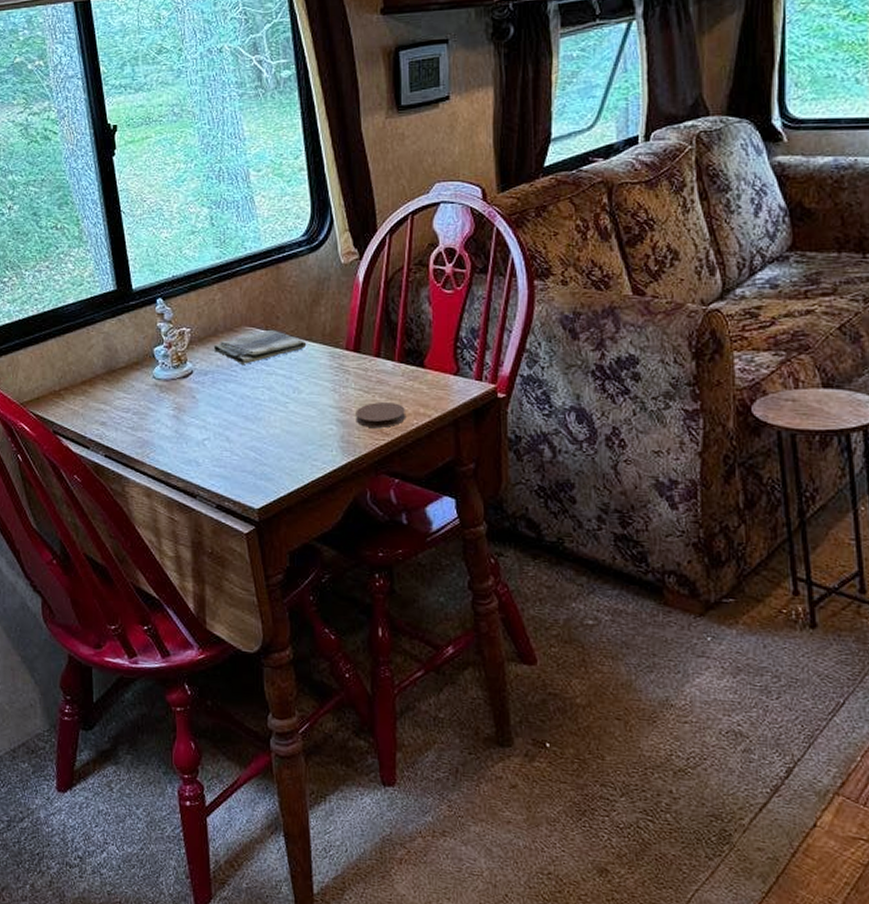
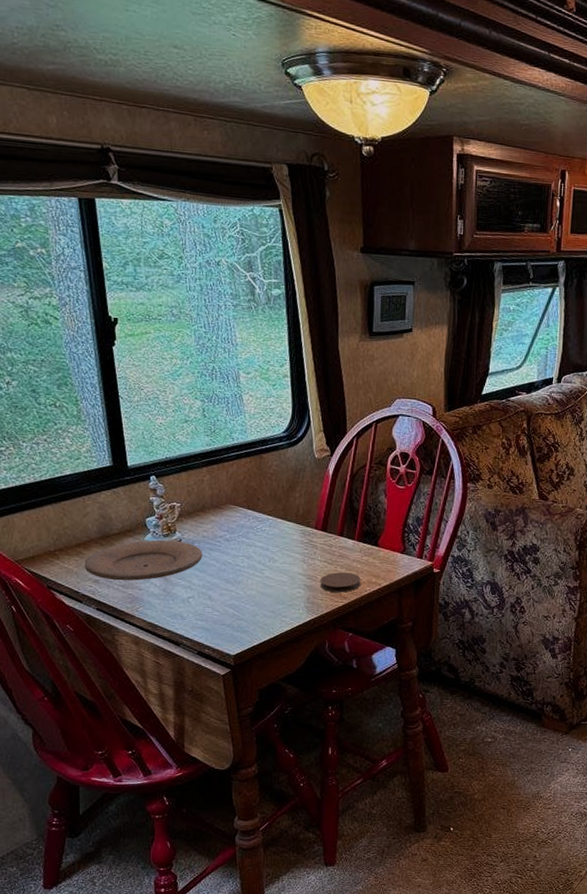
plate: none [90,372,217,422] -> present [84,539,203,581]
dish towel: present [213,329,307,364] -> none [200,508,283,537]

